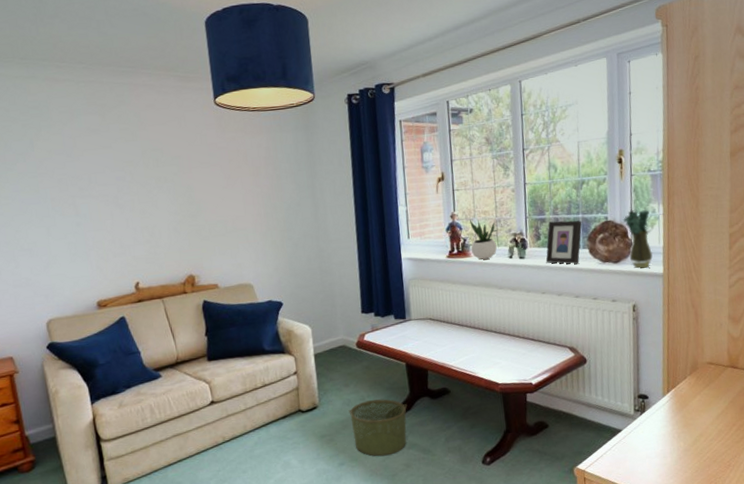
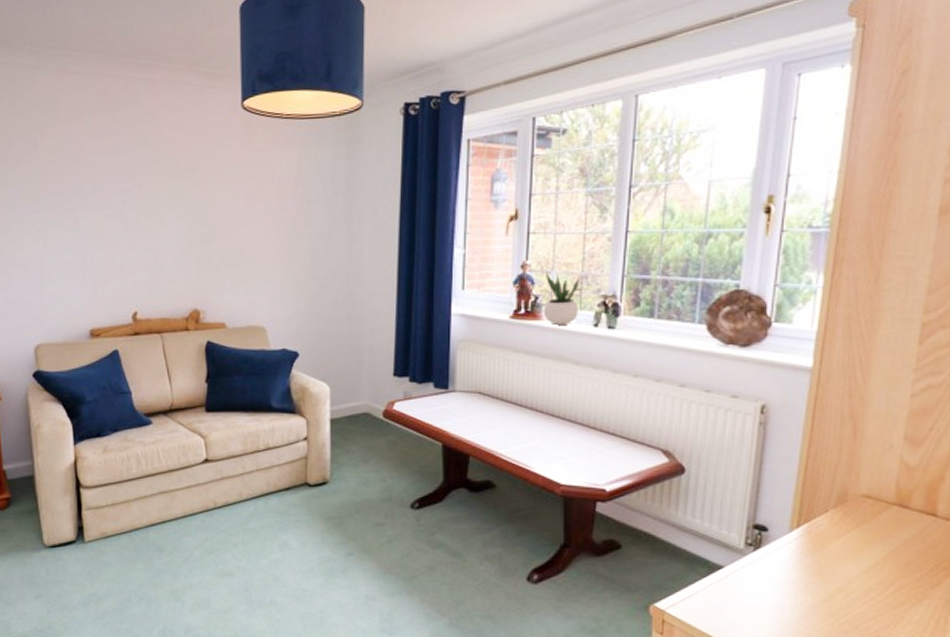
basket: present [348,399,408,457] -> none [365,483,439,553]
picture frame: present [545,220,582,264] -> none [644,284,702,342]
vase: present [623,207,653,269] -> none [762,274,802,358]

